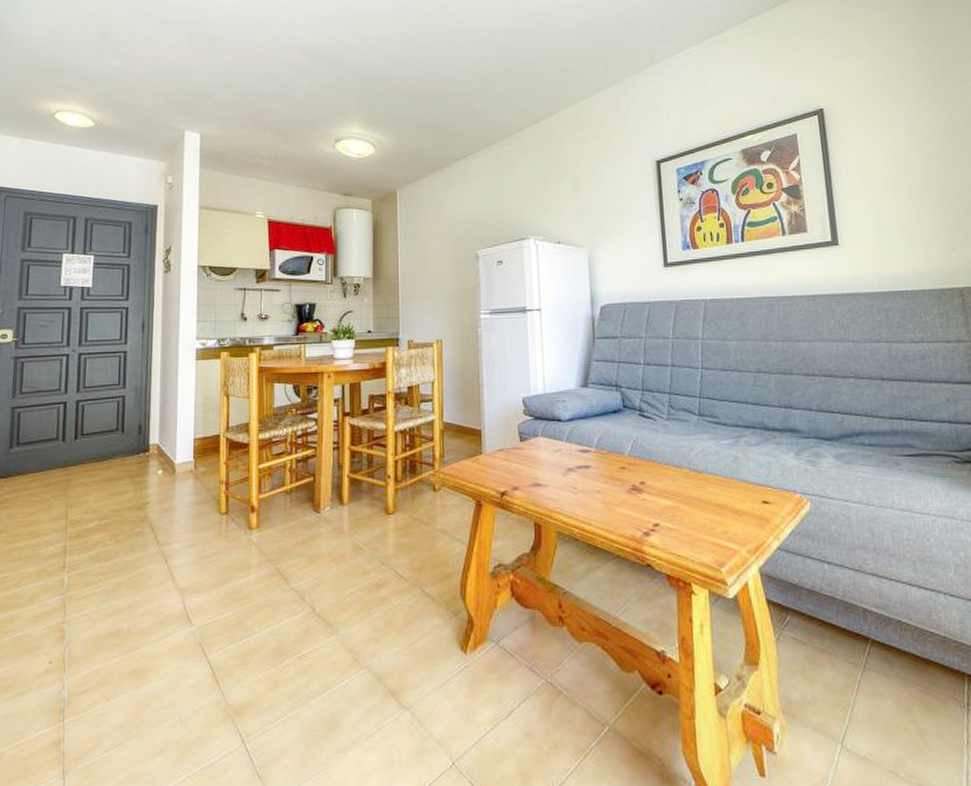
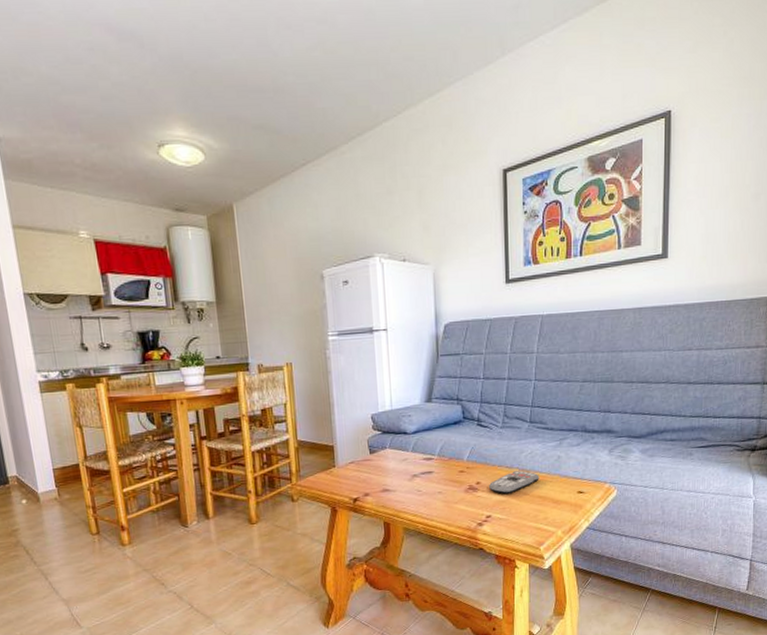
remote control: none [654,471,715,498] -> present [488,470,539,494]

